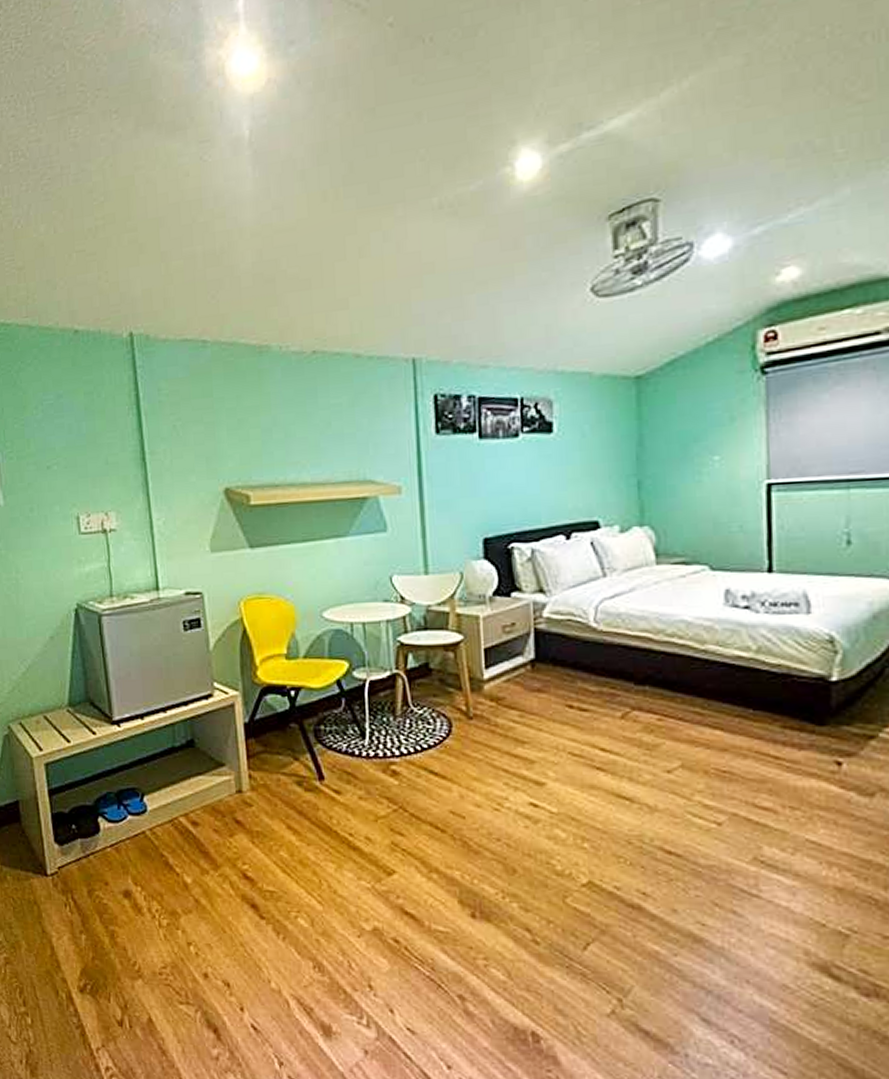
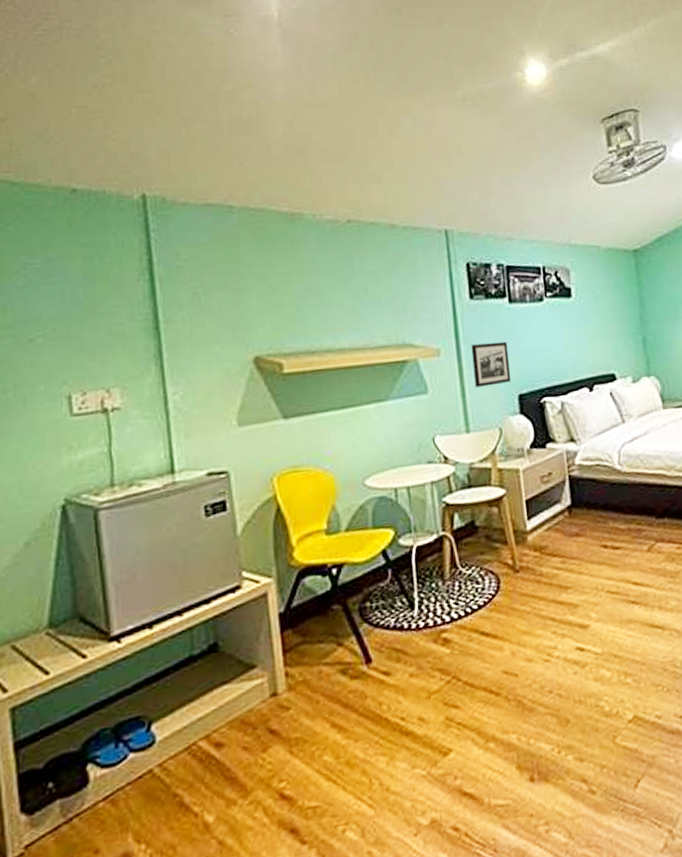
picture frame: none [434,480,477,528] -> present [471,341,512,388]

